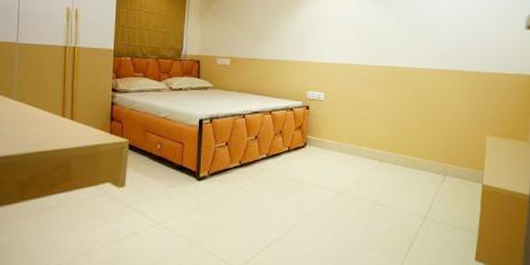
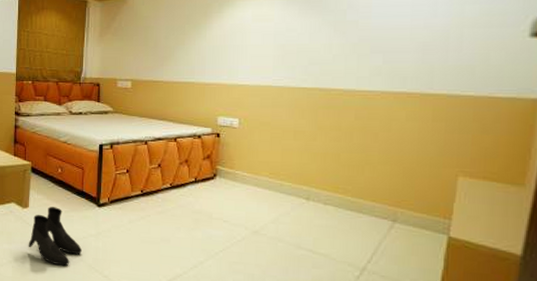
boots: none [124,184,181,244] -> present [28,207,82,267]

